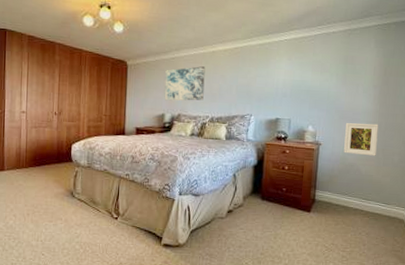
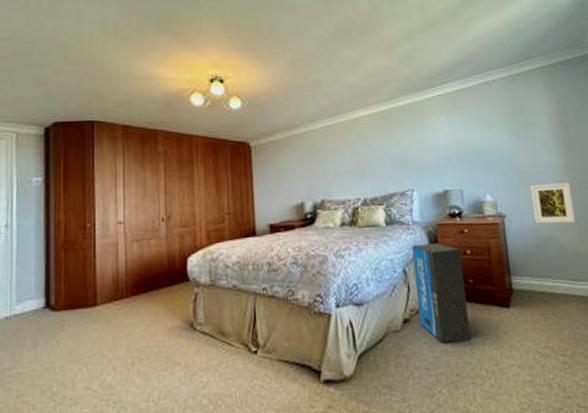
wall art: present [164,66,206,101] -> none [299,138,351,185]
air purifier: none [240,157,281,232] -> present [412,243,471,343]

